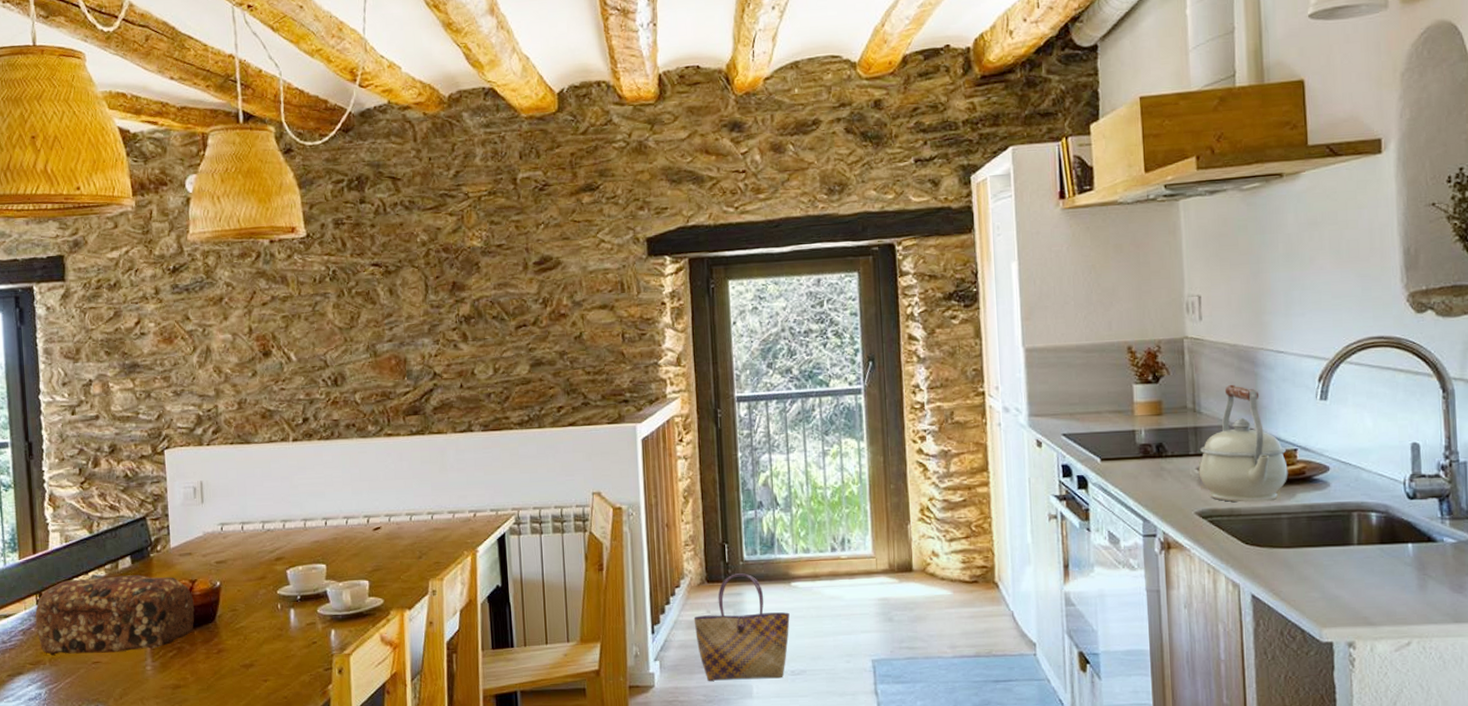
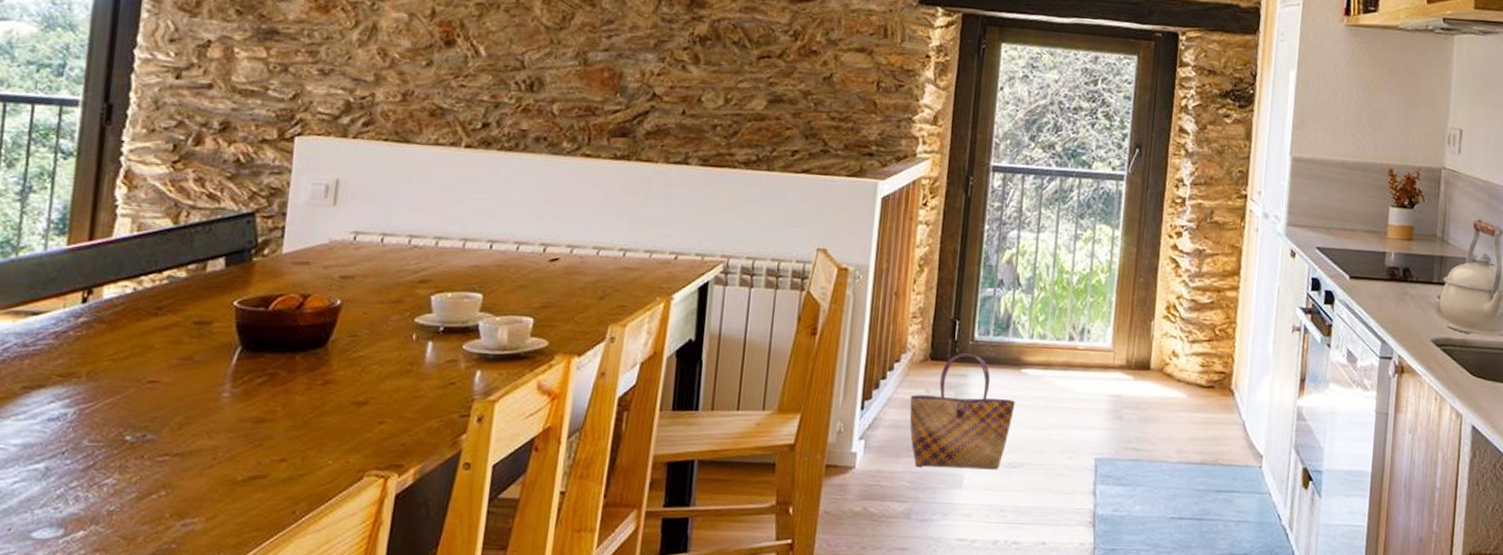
bread loaf: present [35,575,195,655] -> none [75,277,303,372]

